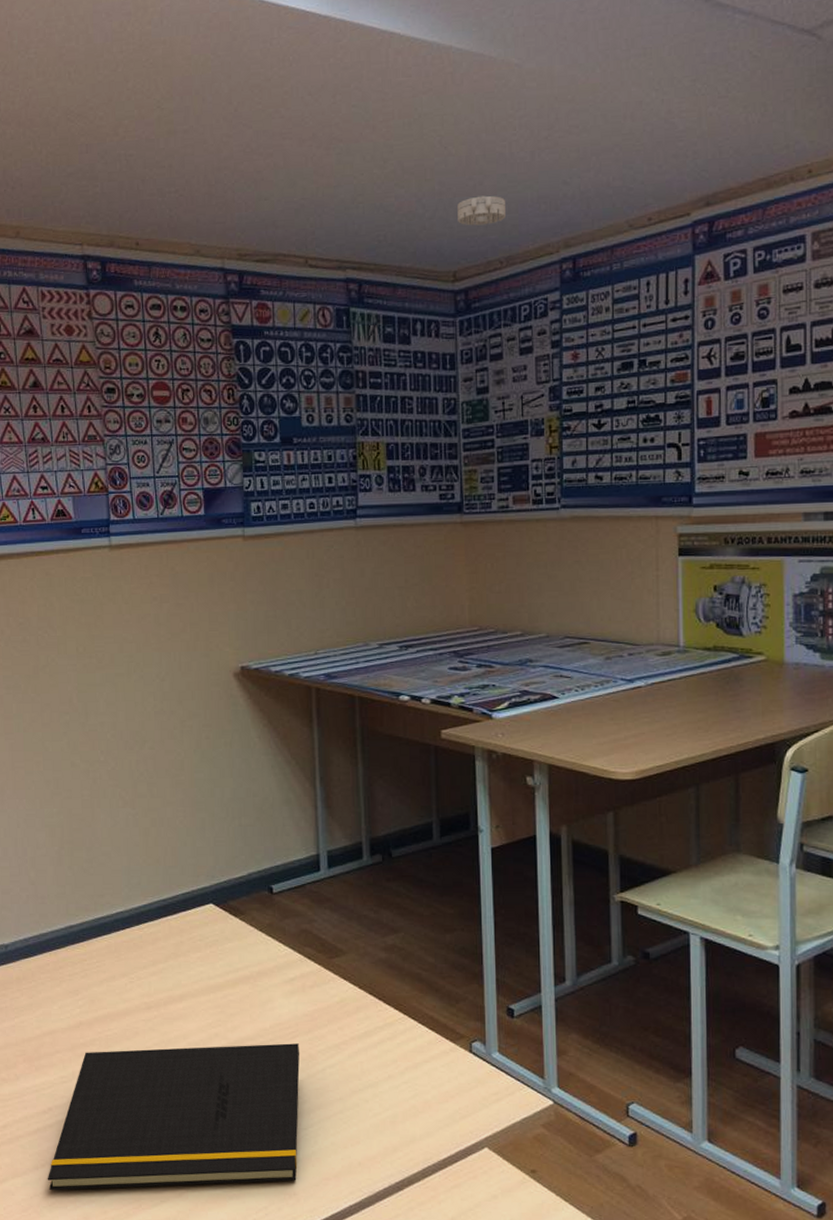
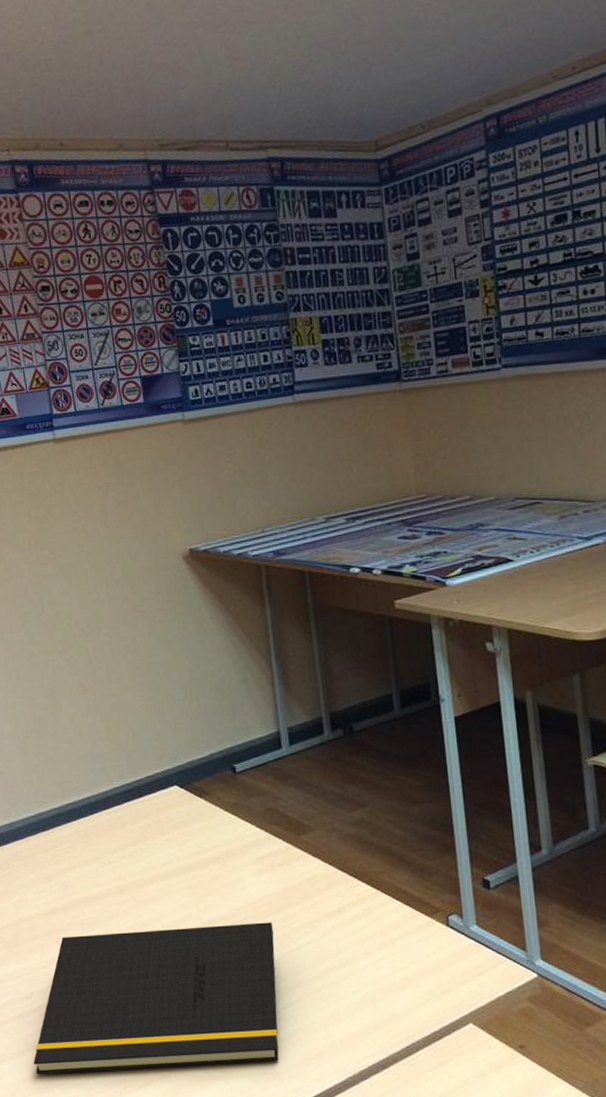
smoke detector: present [457,195,505,226] -> none [374,61,424,94]

